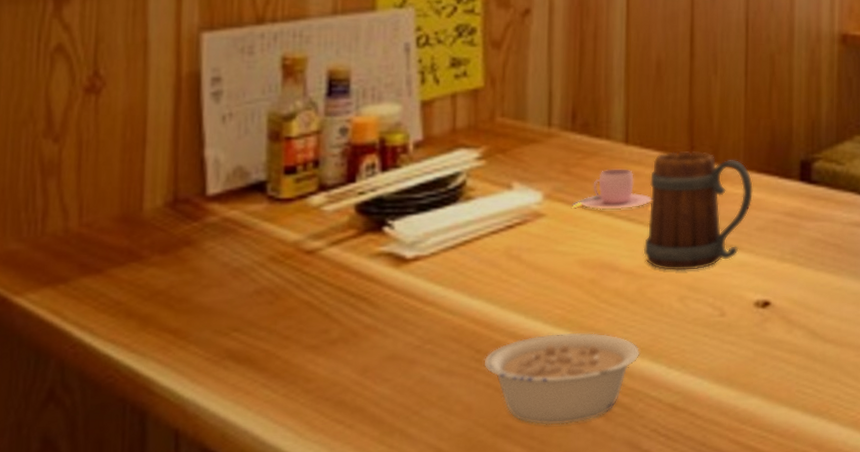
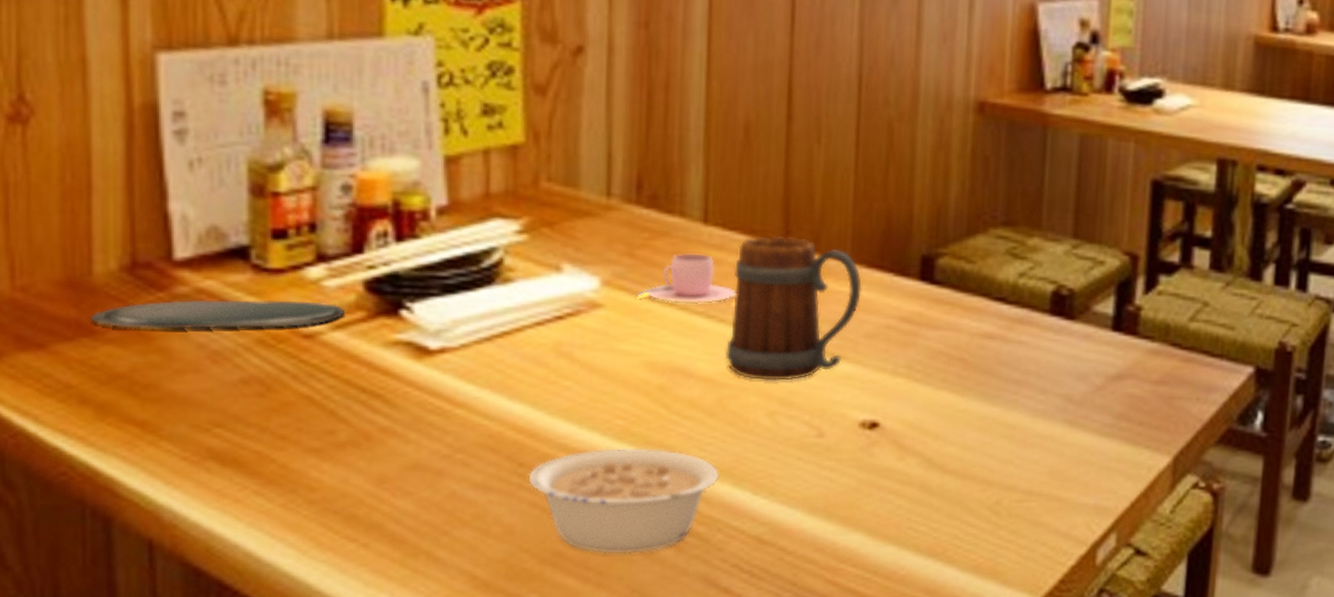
oval tray: none [139,223,339,253] -> present [91,299,344,329]

